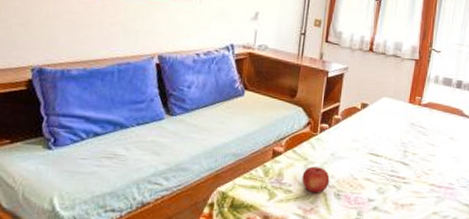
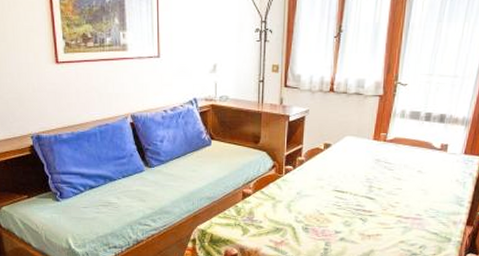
fruit: present [302,166,330,193] -> none [271,205,297,228]

